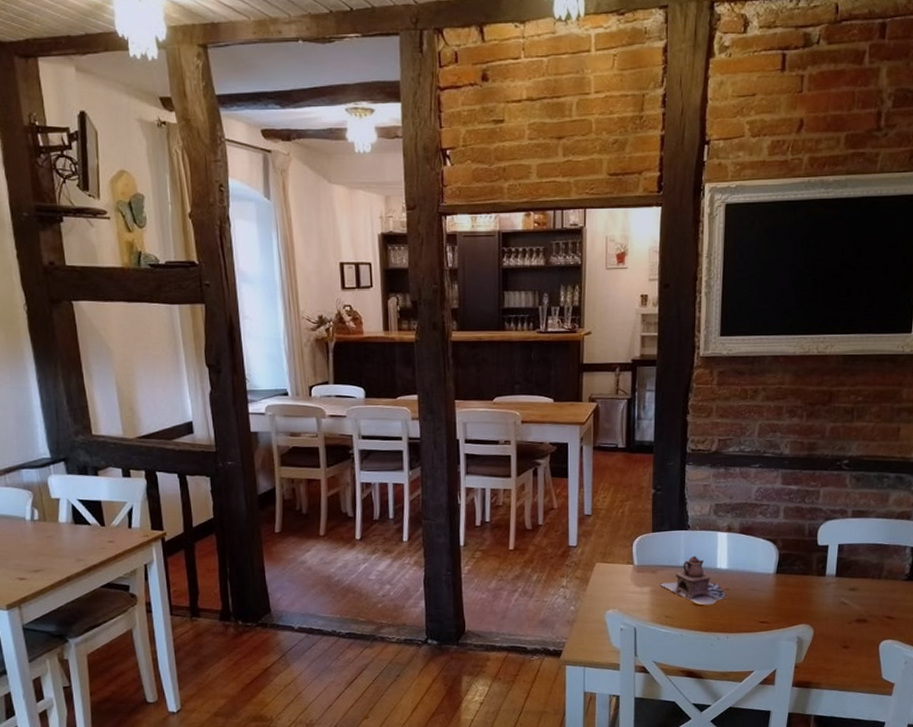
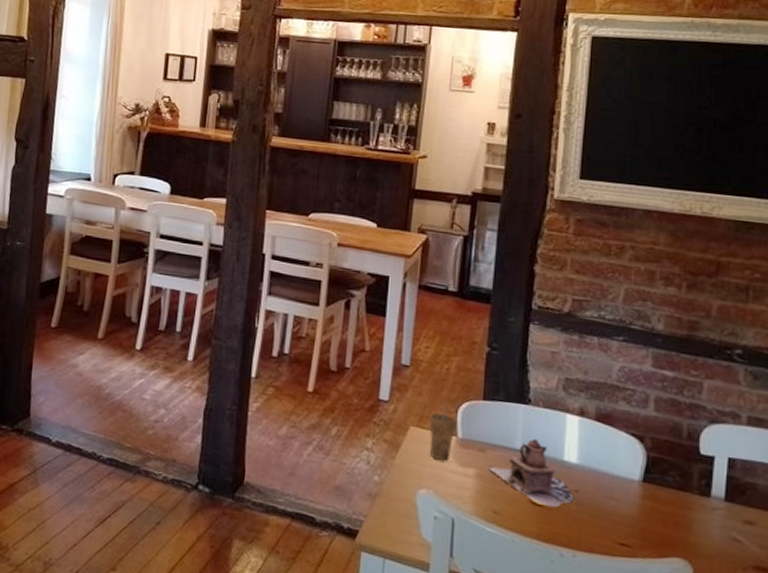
cup: none [611,541,633,585] -> present [429,405,457,461]

